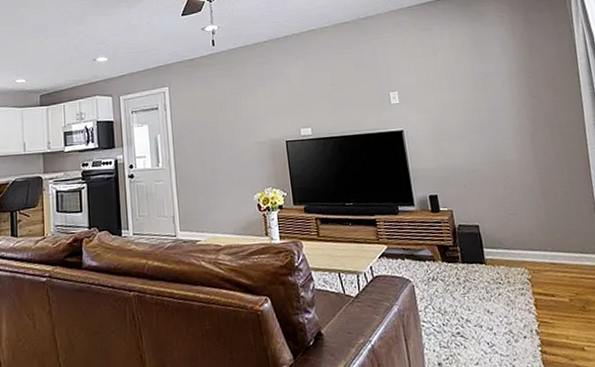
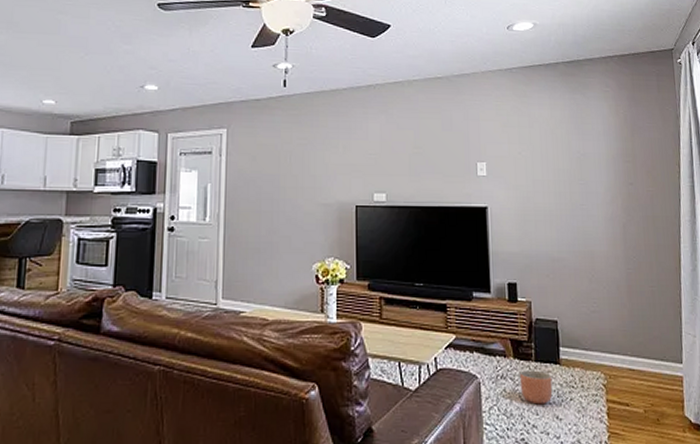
planter: none [448,270,482,302] -> present [519,370,553,405]

